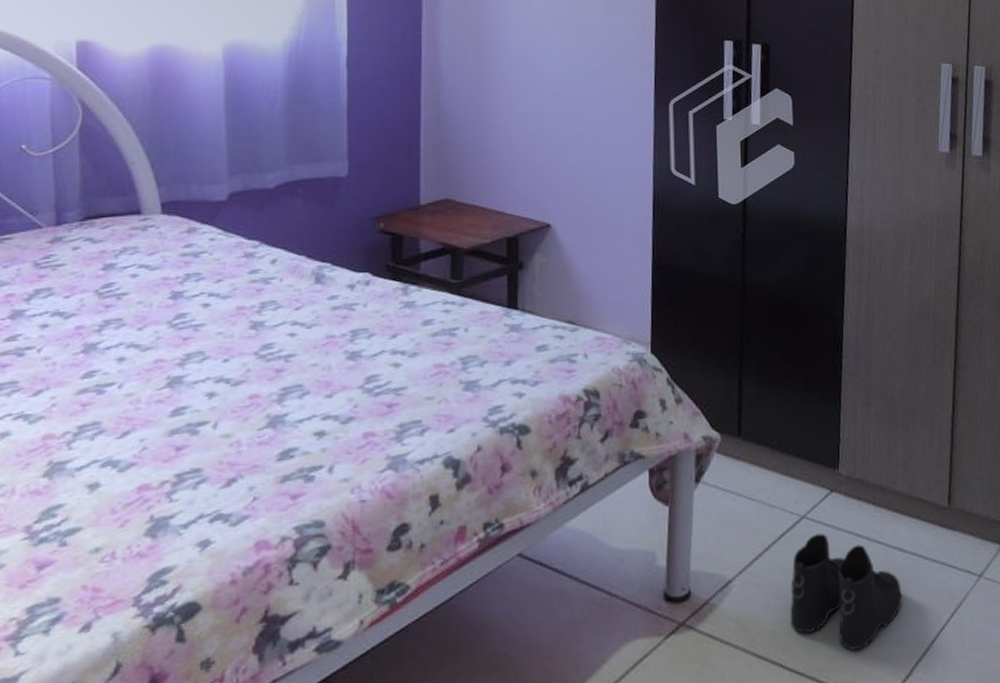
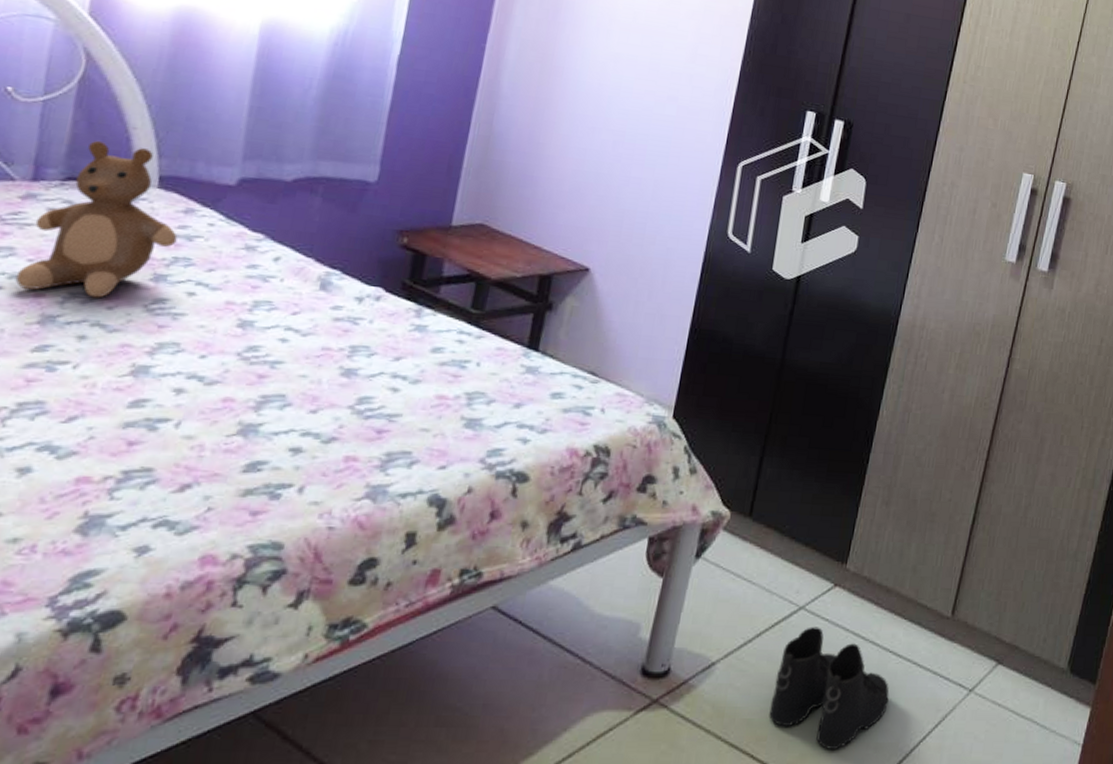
teddy bear: none [57,179,186,323] -> present [15,140,178,298]

